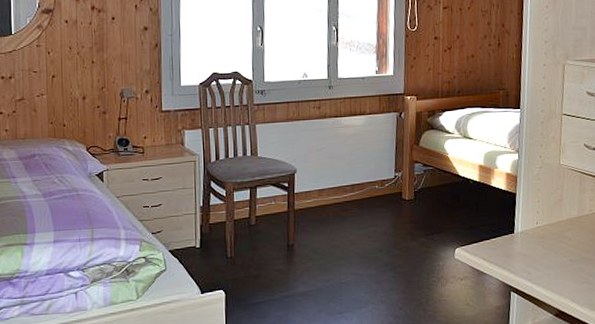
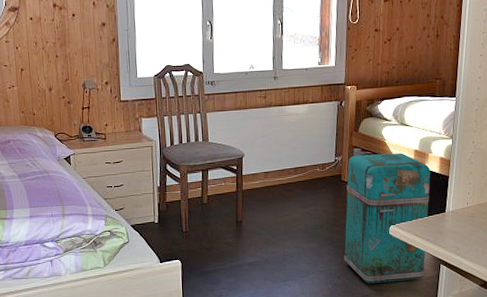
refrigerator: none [406,168,497,316] -> present [343,153,431,284]

